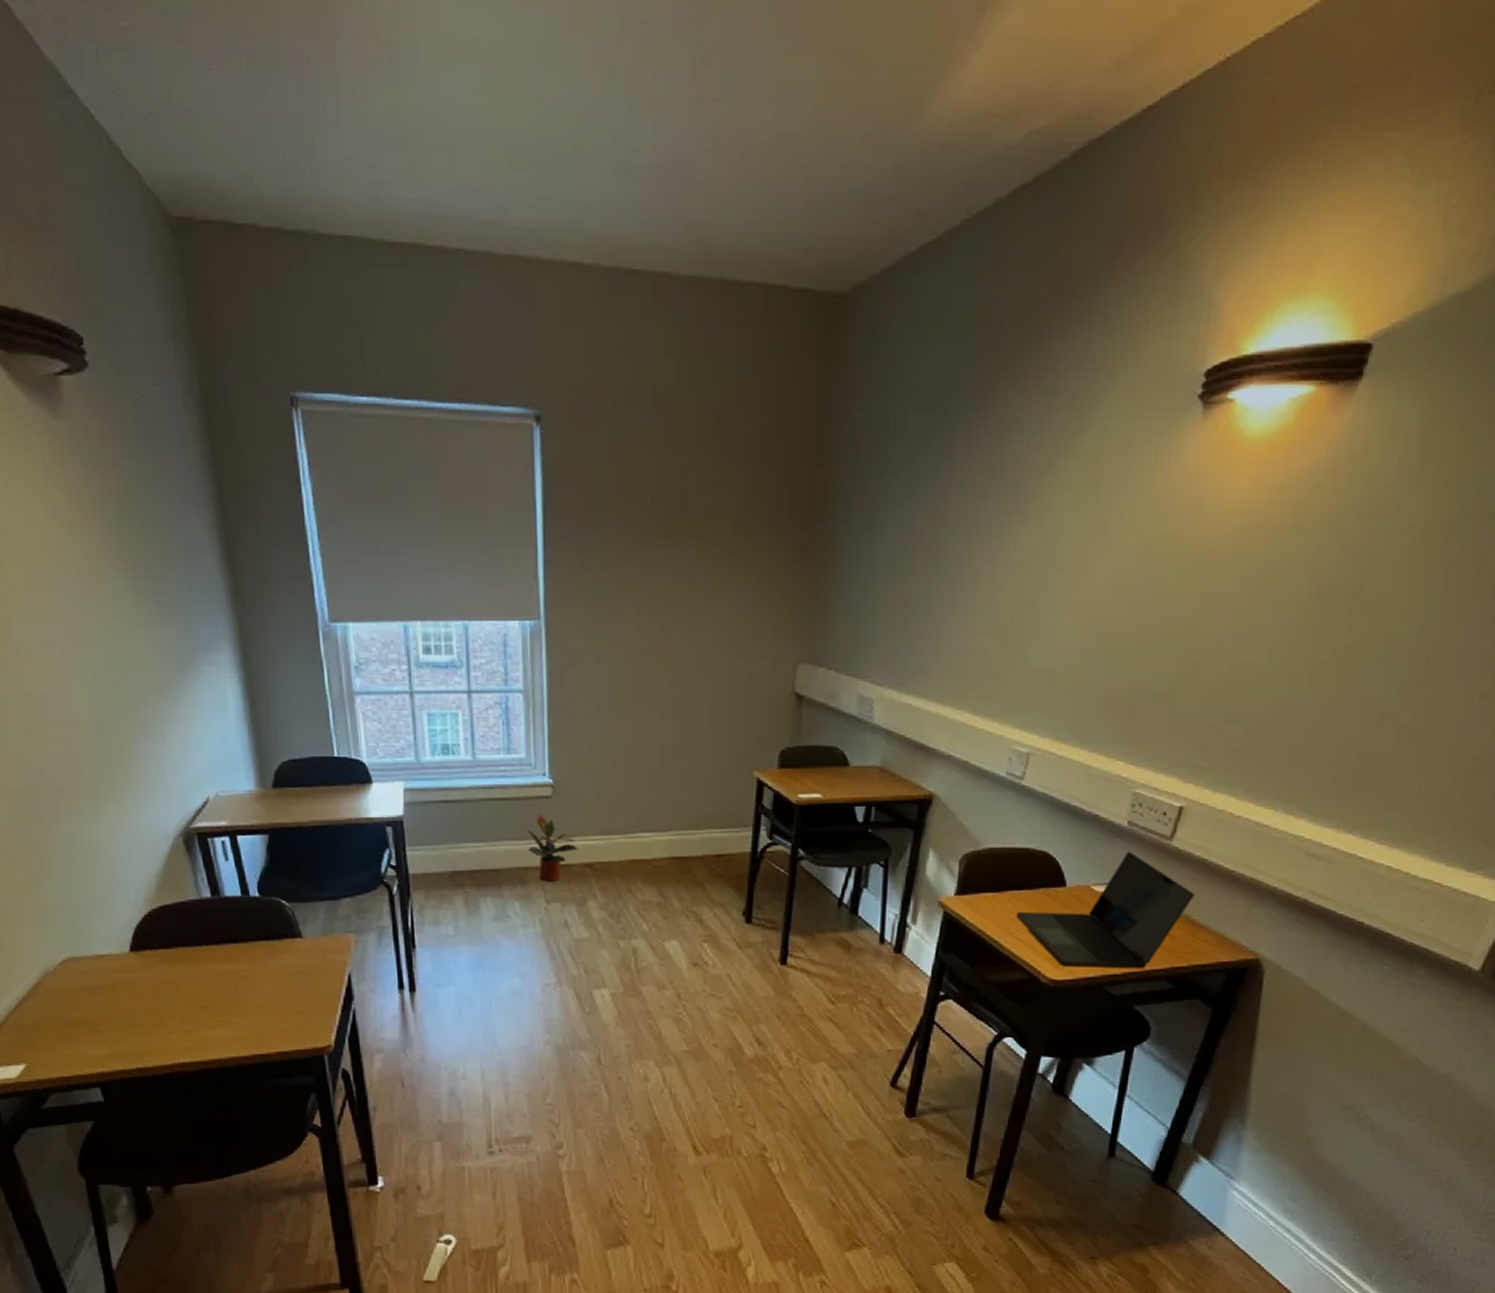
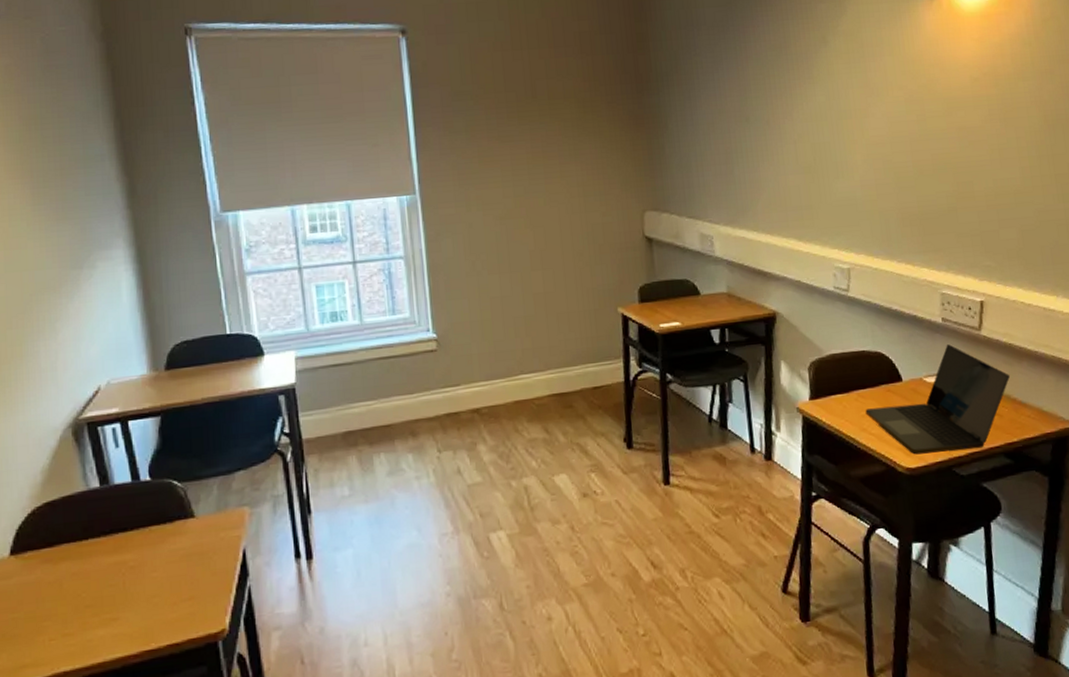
potted plant: present [526,814,579,882] -> none [414,368,466,431]

